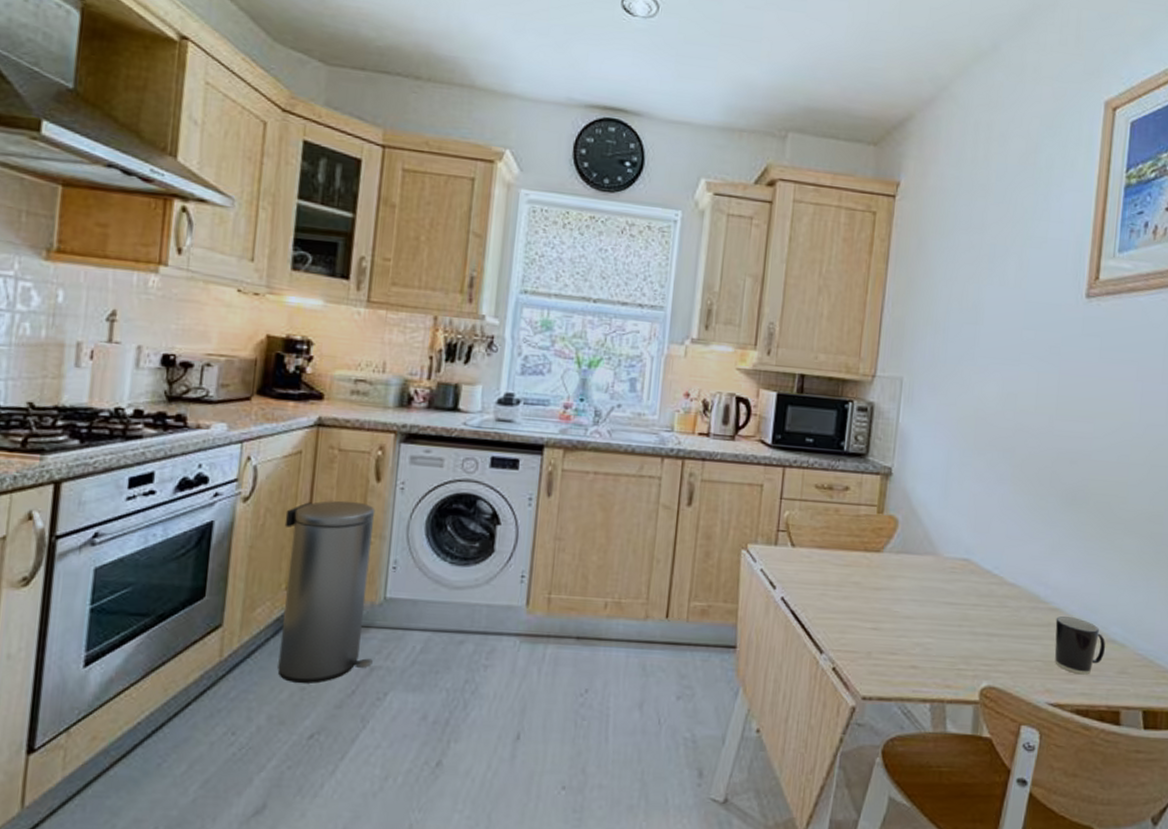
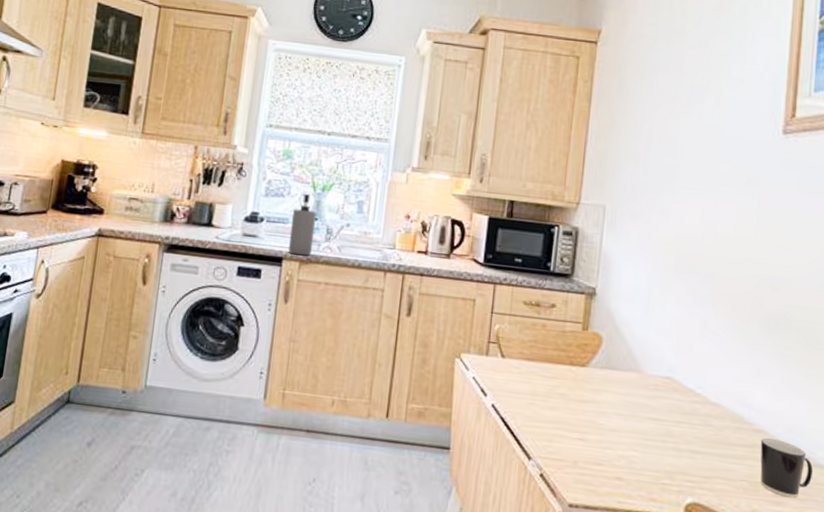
pedal bin: present [278,500,376,683] -> none [56,299,141,457]
soap dispenser: none [549,370,583,443] -> present [288,193,317,256]

